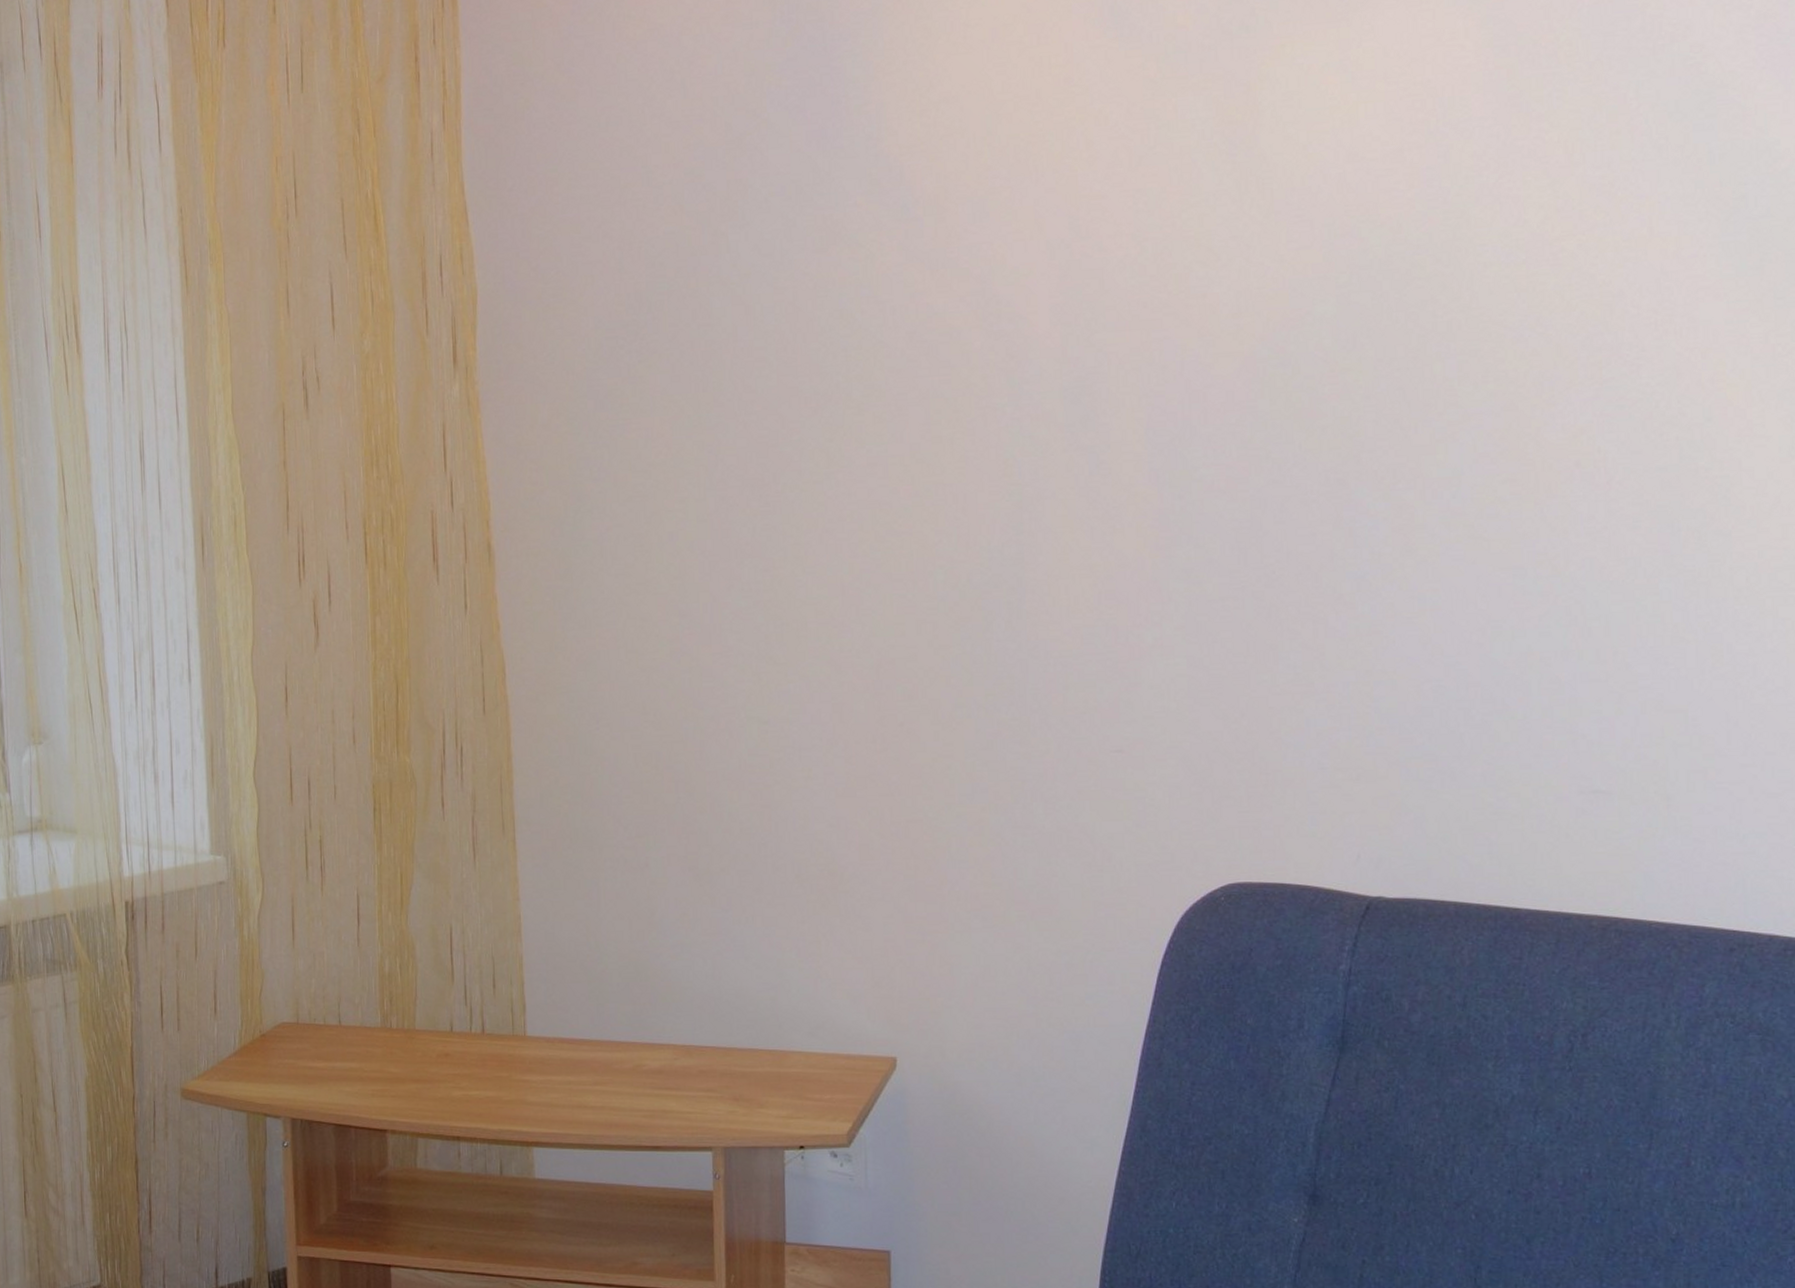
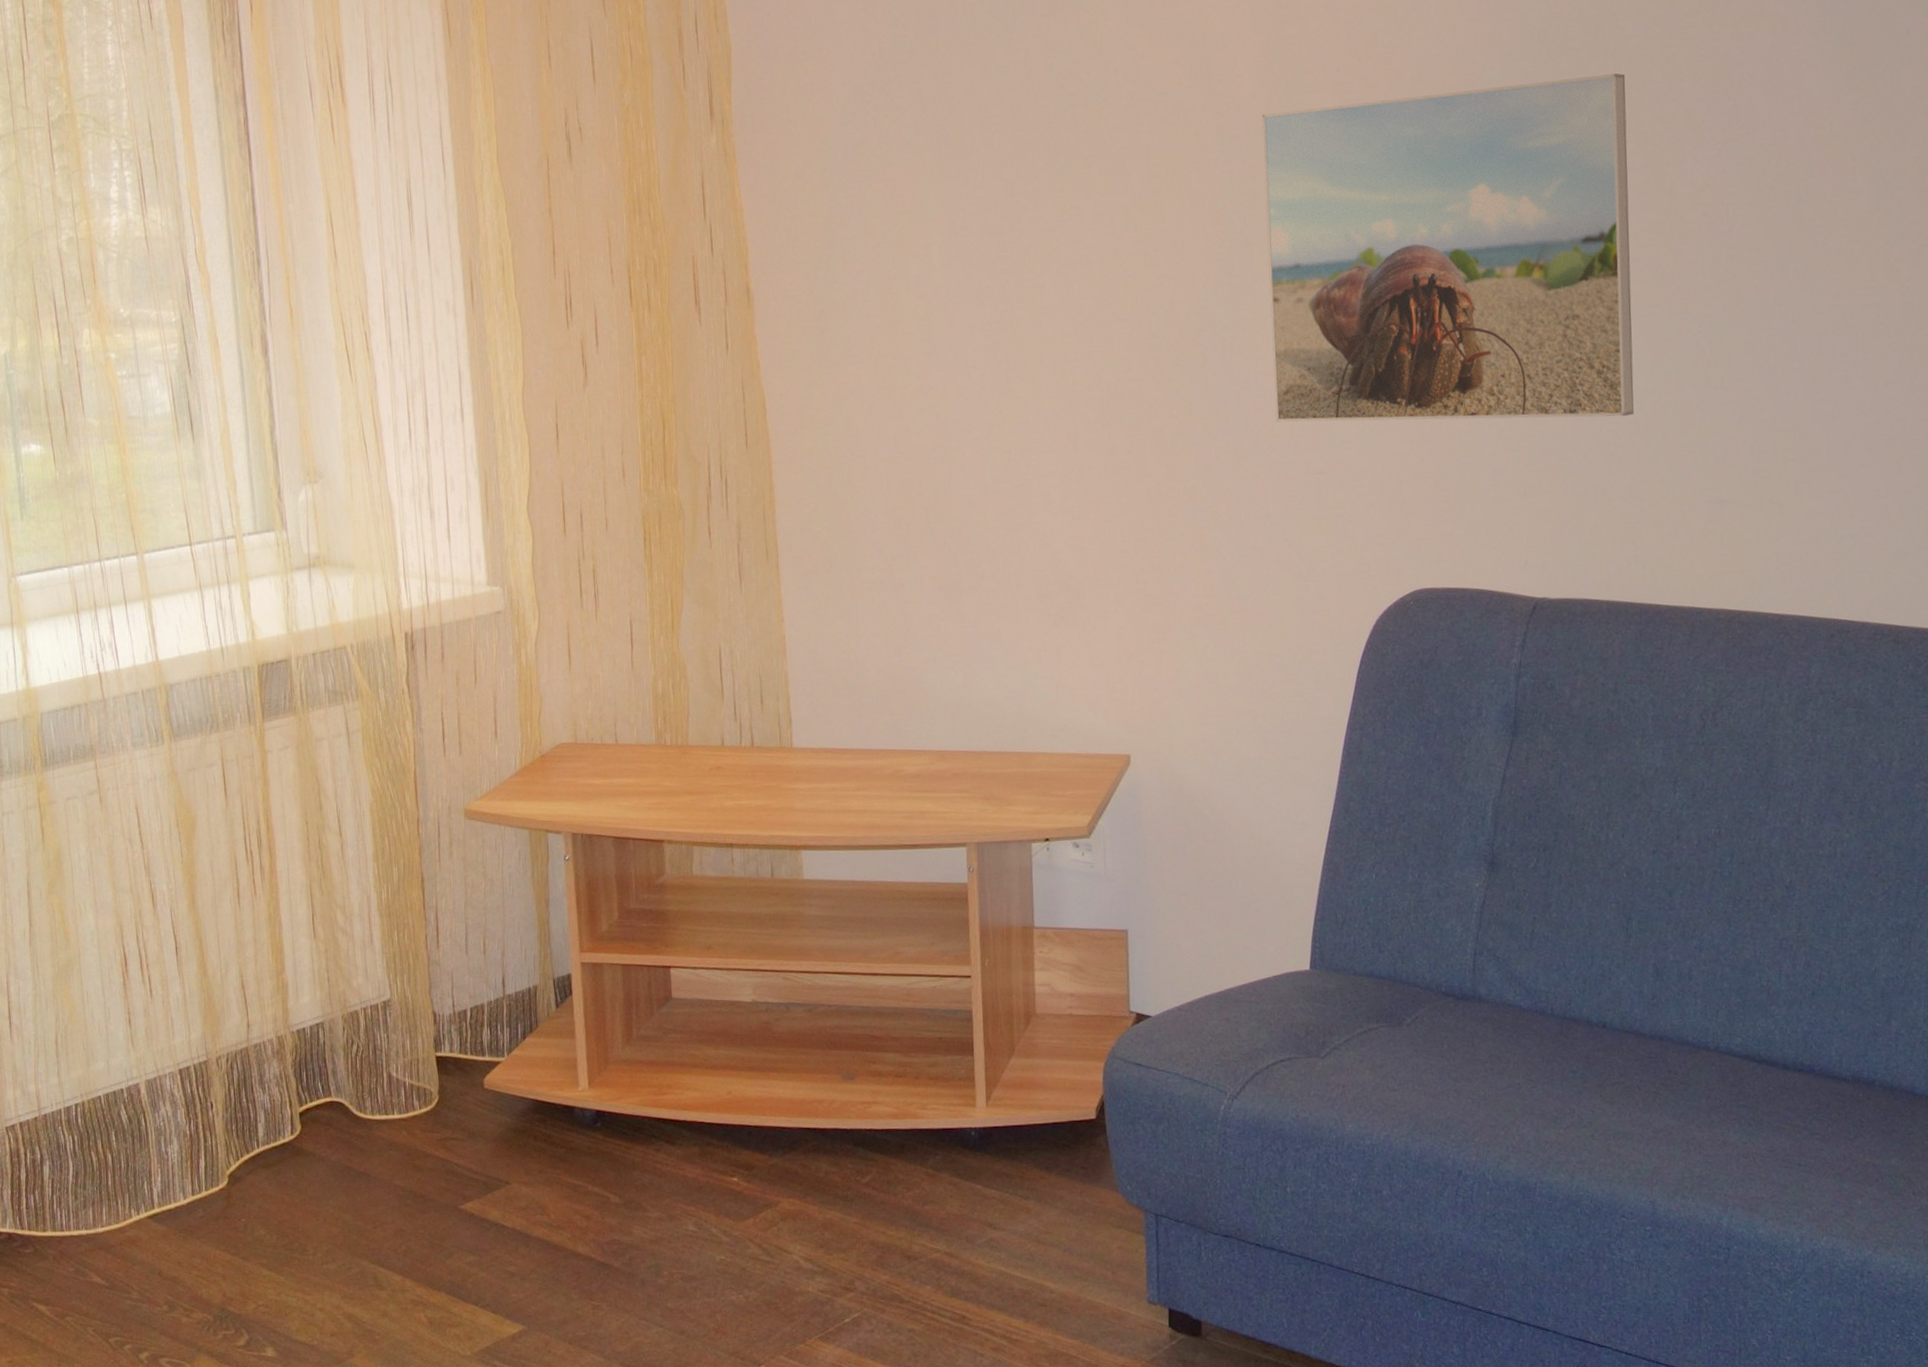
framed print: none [1057,305,1490,695] -> present [1262,73,1634,423]

